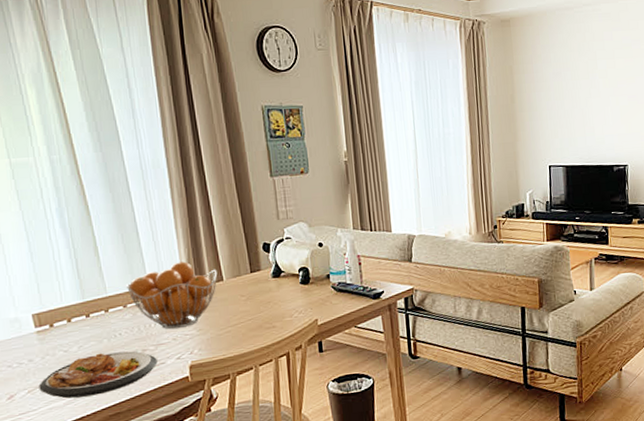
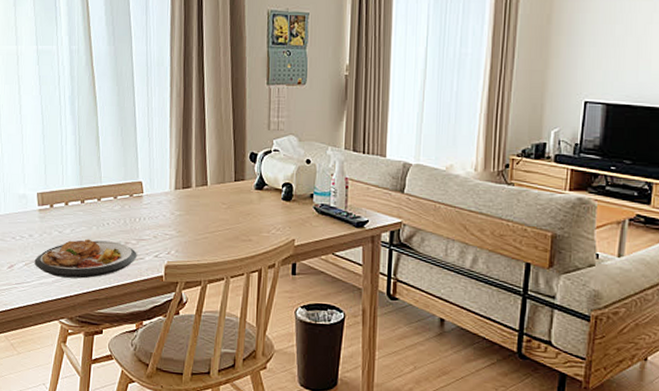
fruit basket: present [125,261,218,330] -> none [118,161,203,227]

